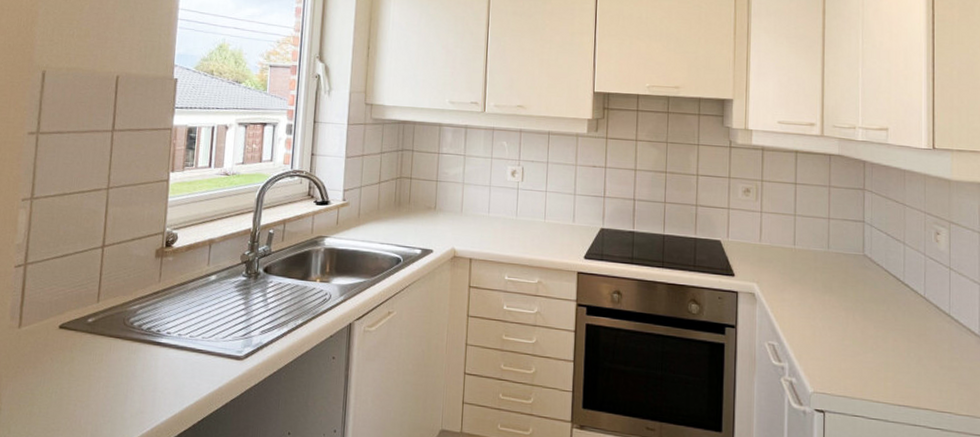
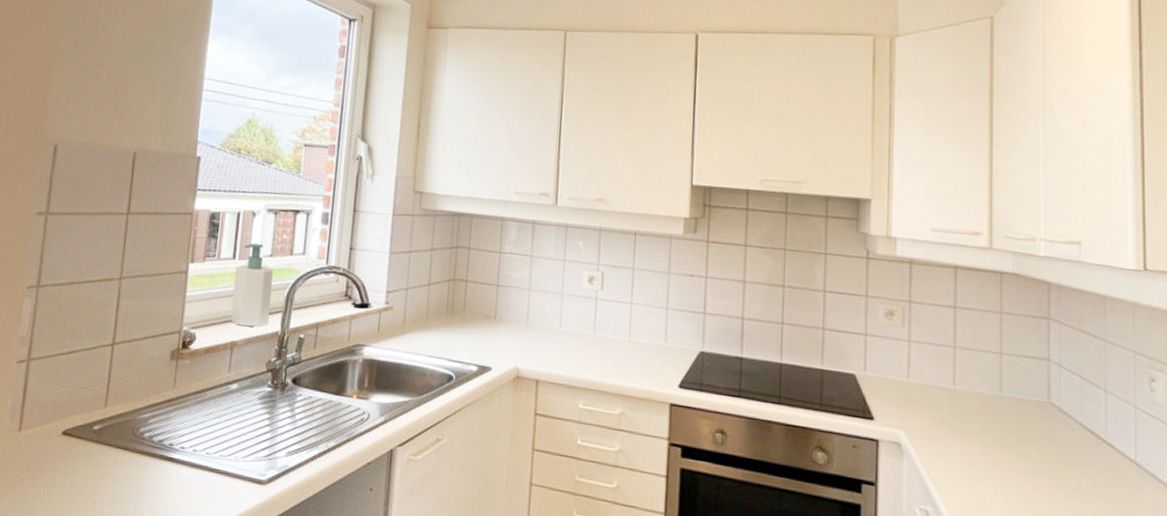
soap bottle: none [208,153,245,226] -> present [230,243,273,328]

